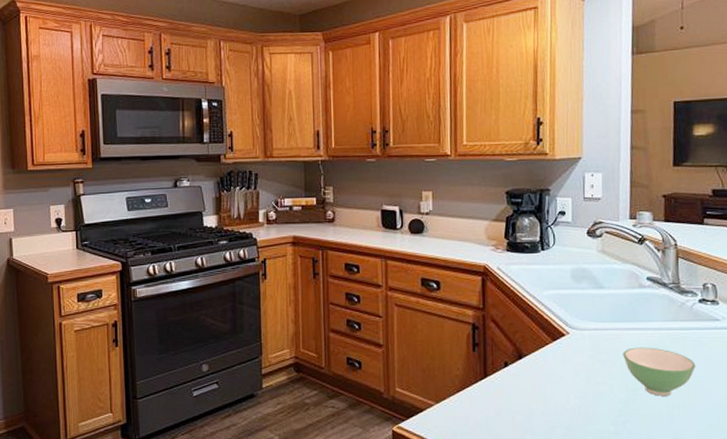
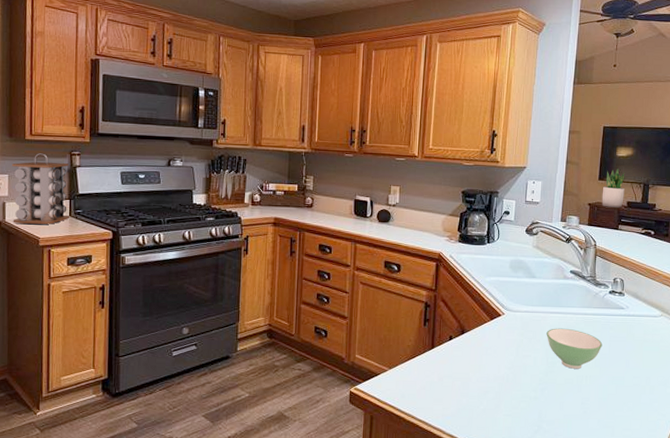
spice rack: none [15,183,78,261] -> present [11,153,70,225]
planter: none [679,150,708,198] -> present [601,168,625,208]

